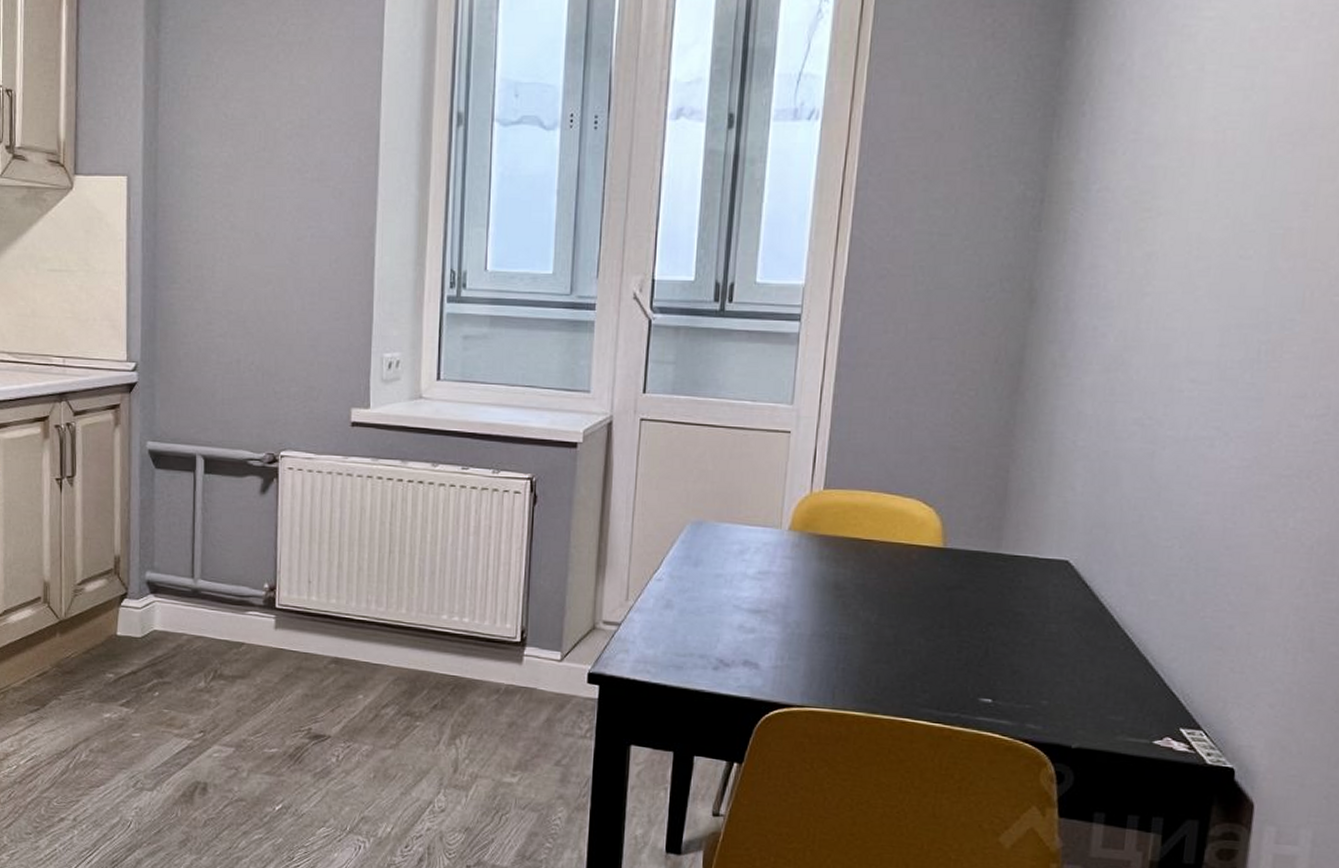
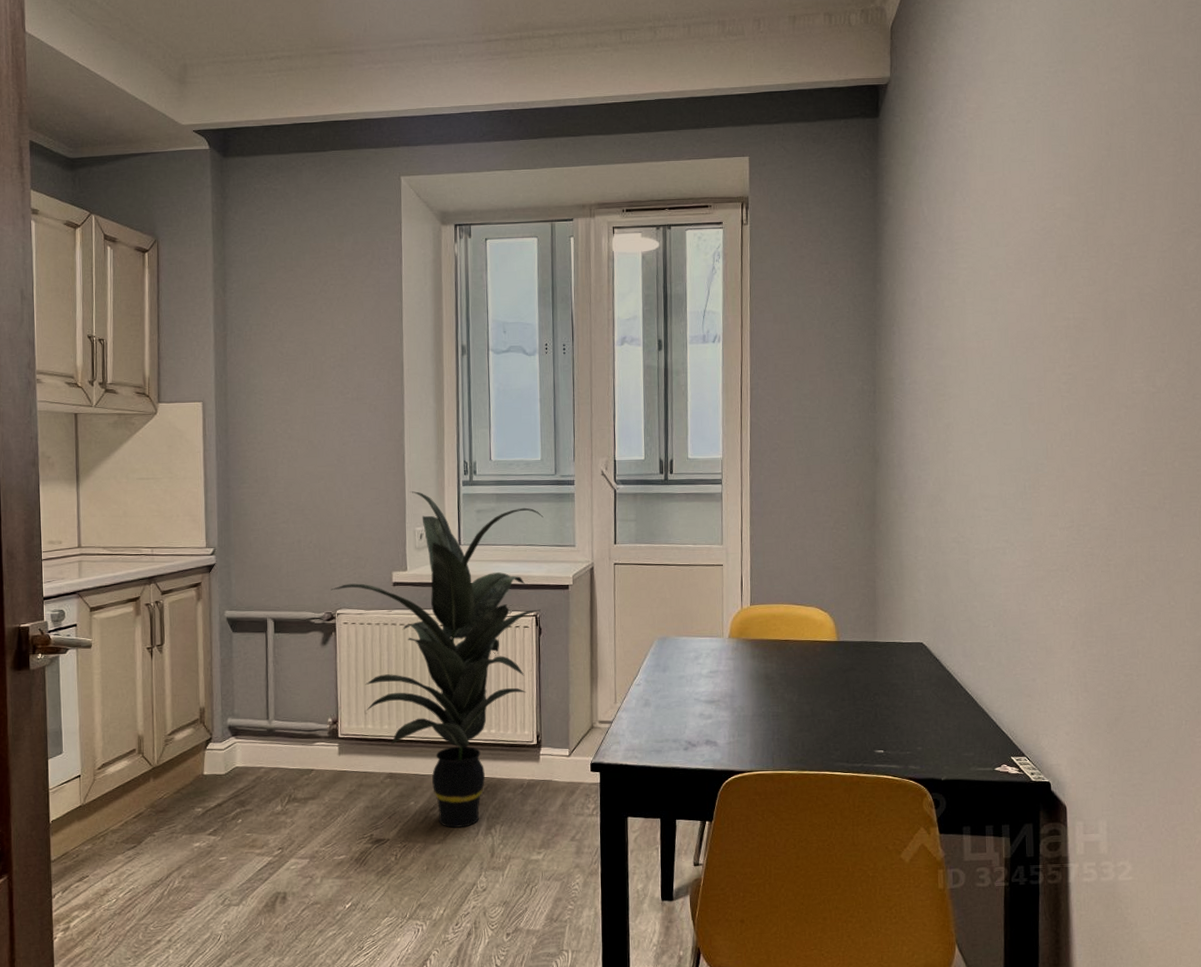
indoor plant: none [274,306,551,733] -> present [331,491,544,828]

